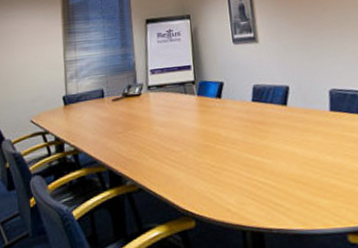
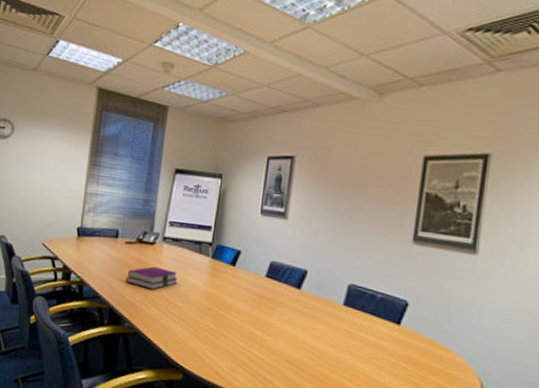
notebook: none [119,116,170,141] -> present [125,266,178,290]

